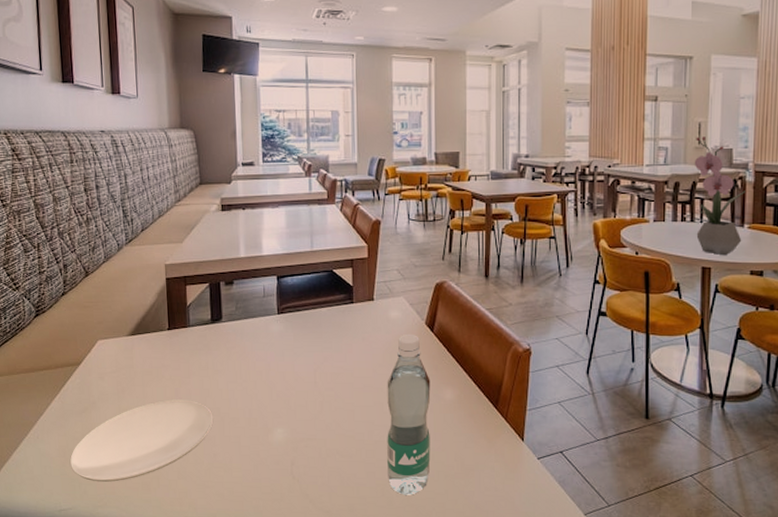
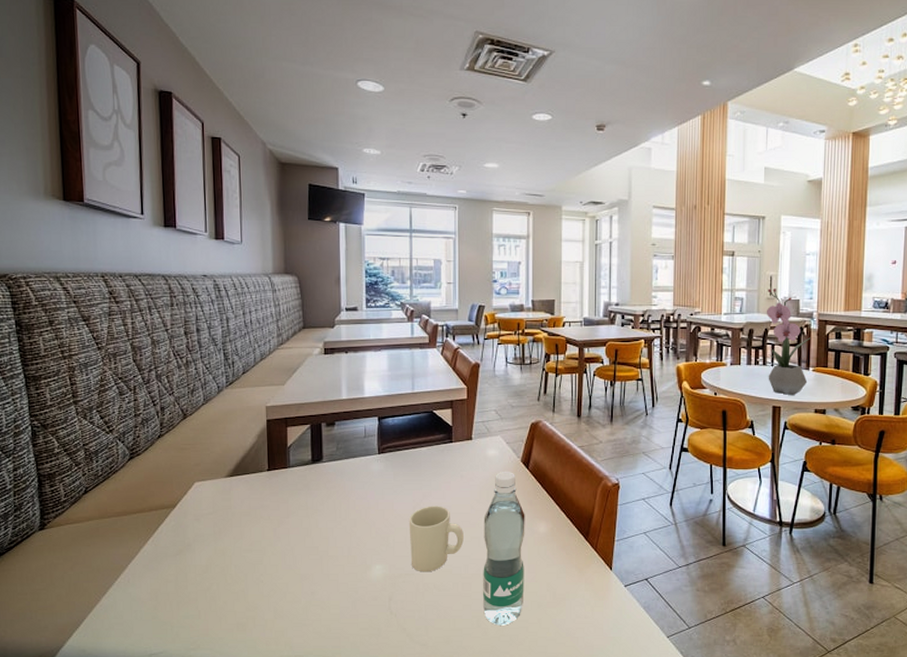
plate: present [70,399,214,482] -> none [162,539,312,624]
mug: none [310,369,366,438] -> present [408,506,464,572]

